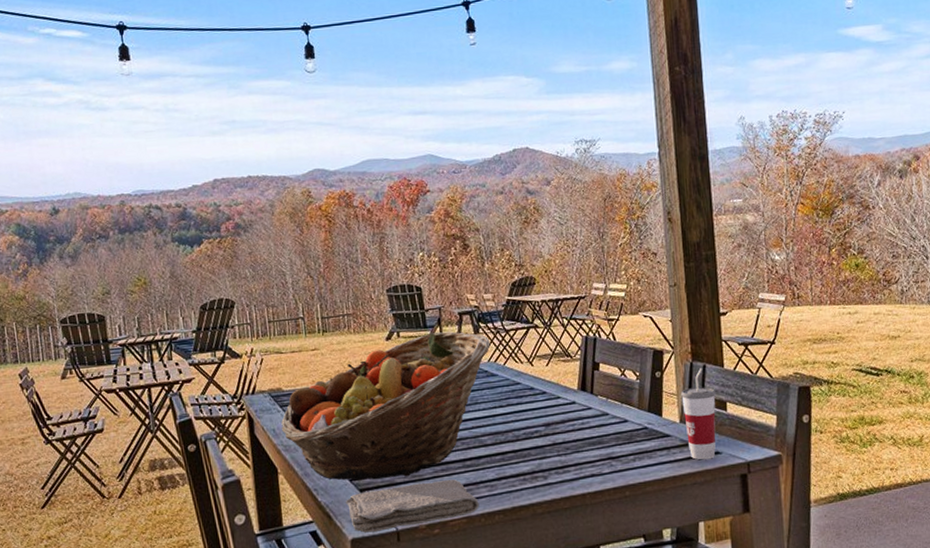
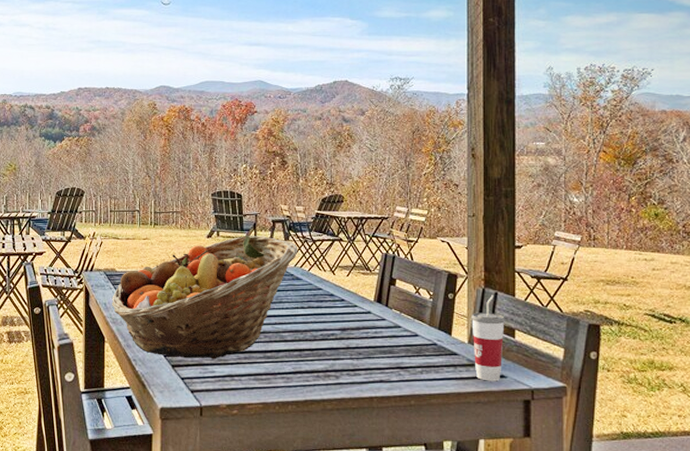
washcloth: present [345,479,479,533] -> none [158,366,275,405]

